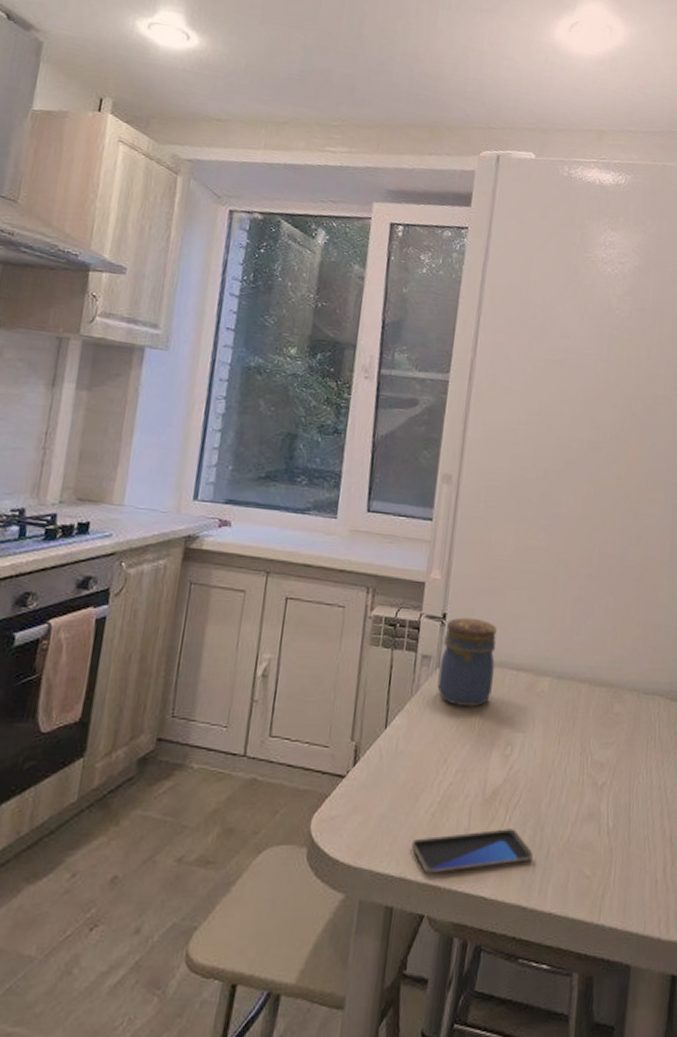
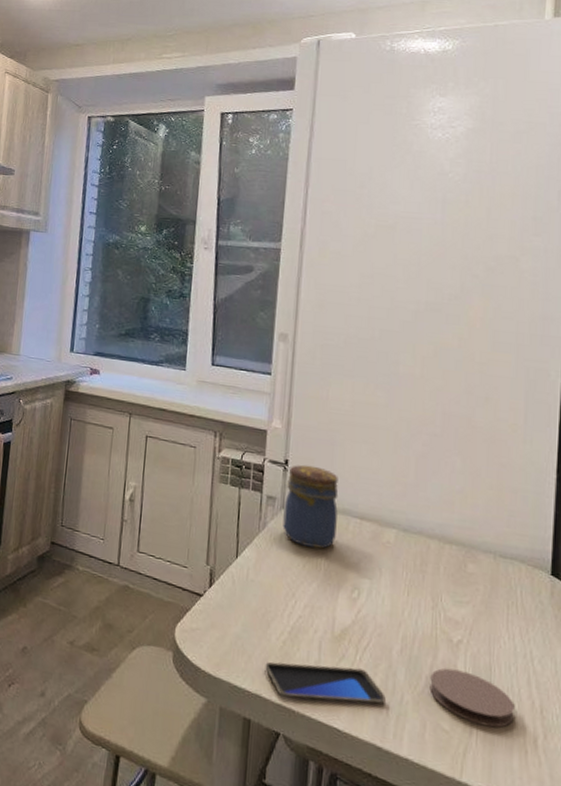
coaster: none [574,812,649,864] -> present [429,668,515,728]

